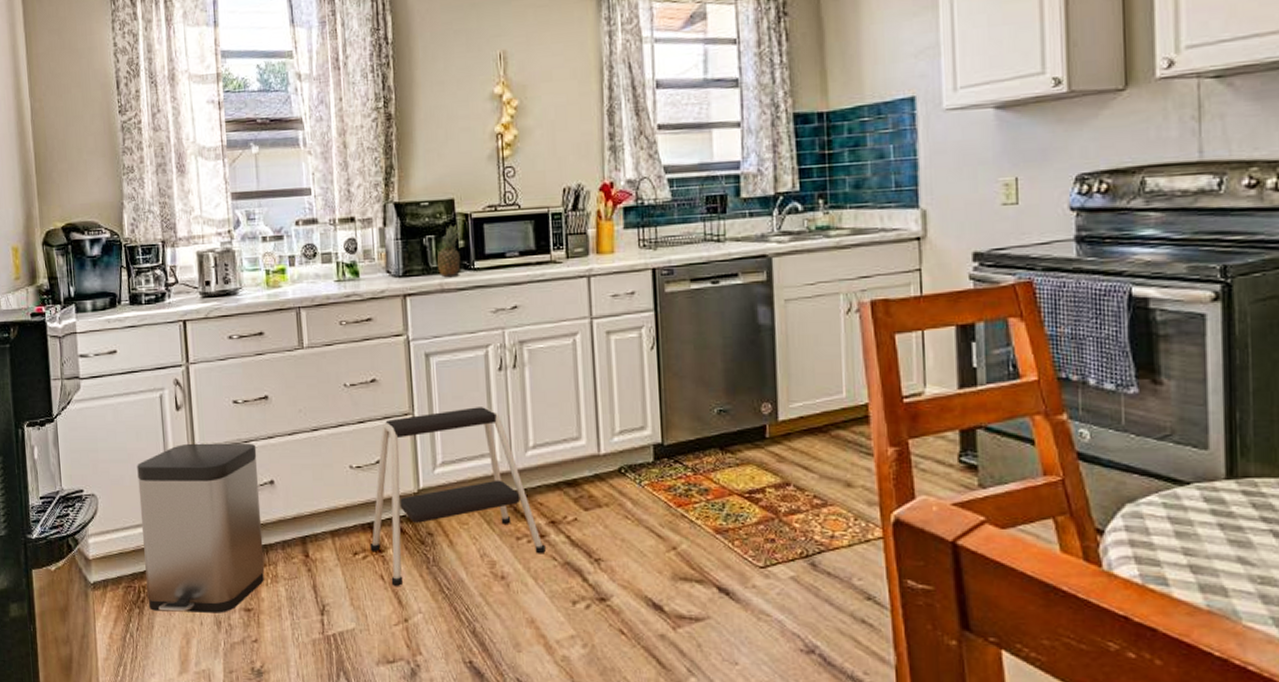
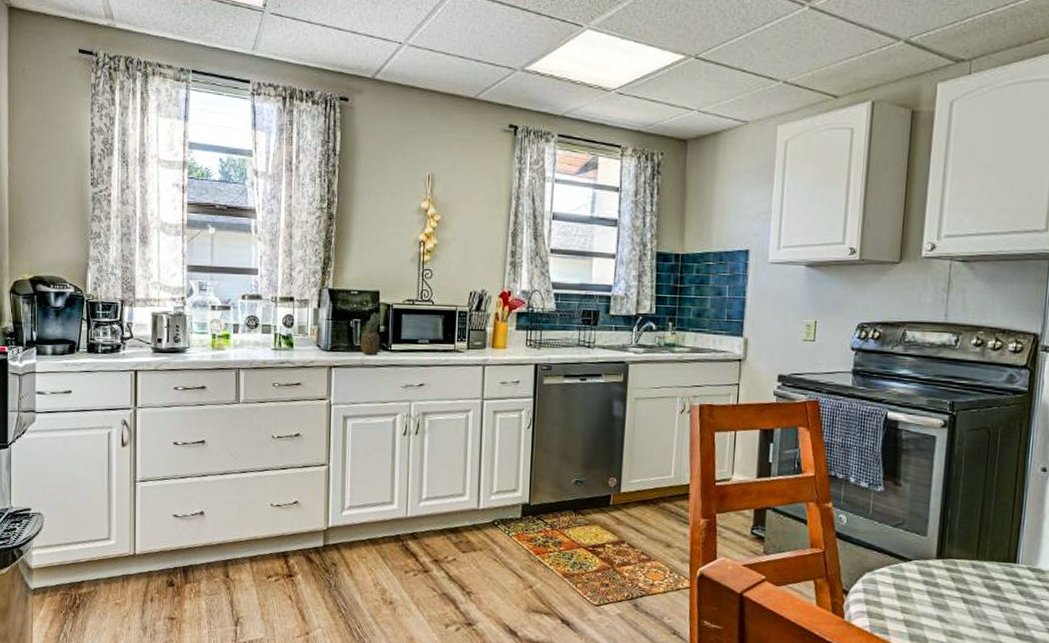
pedal bin: present [137,443,265,613] -> none [82,475,191,620]
step stool: present [369,407,546,586] -> none [282,463,428,605]

